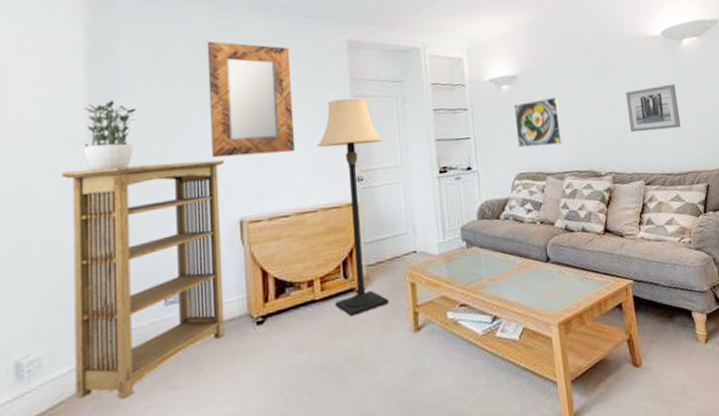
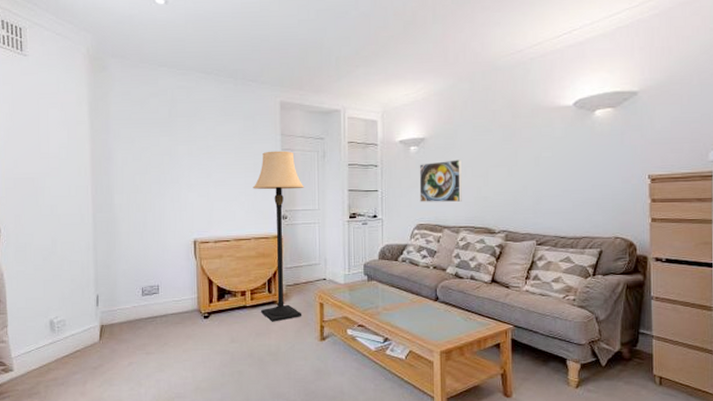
bookshelf: present [62,159,225,400] -> none [76,193,184,355]
potted plant: present [83,100,136,171] -> none [88,143,123,195]
home mirror: present [207,41,295,158] -> none [173,99,236,192]
wall art: present [626,84,681,133] -> none [528,153,582,197]

